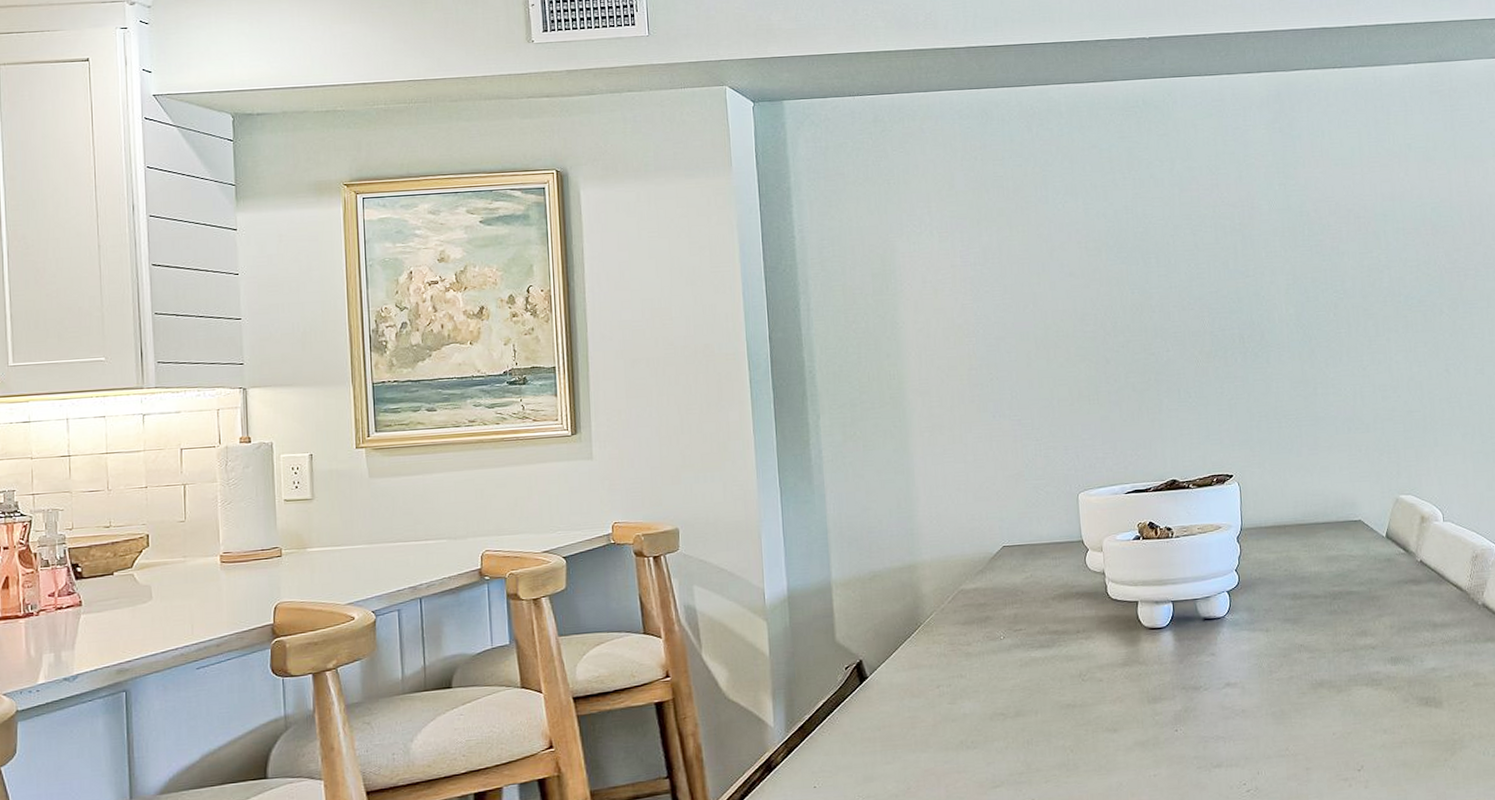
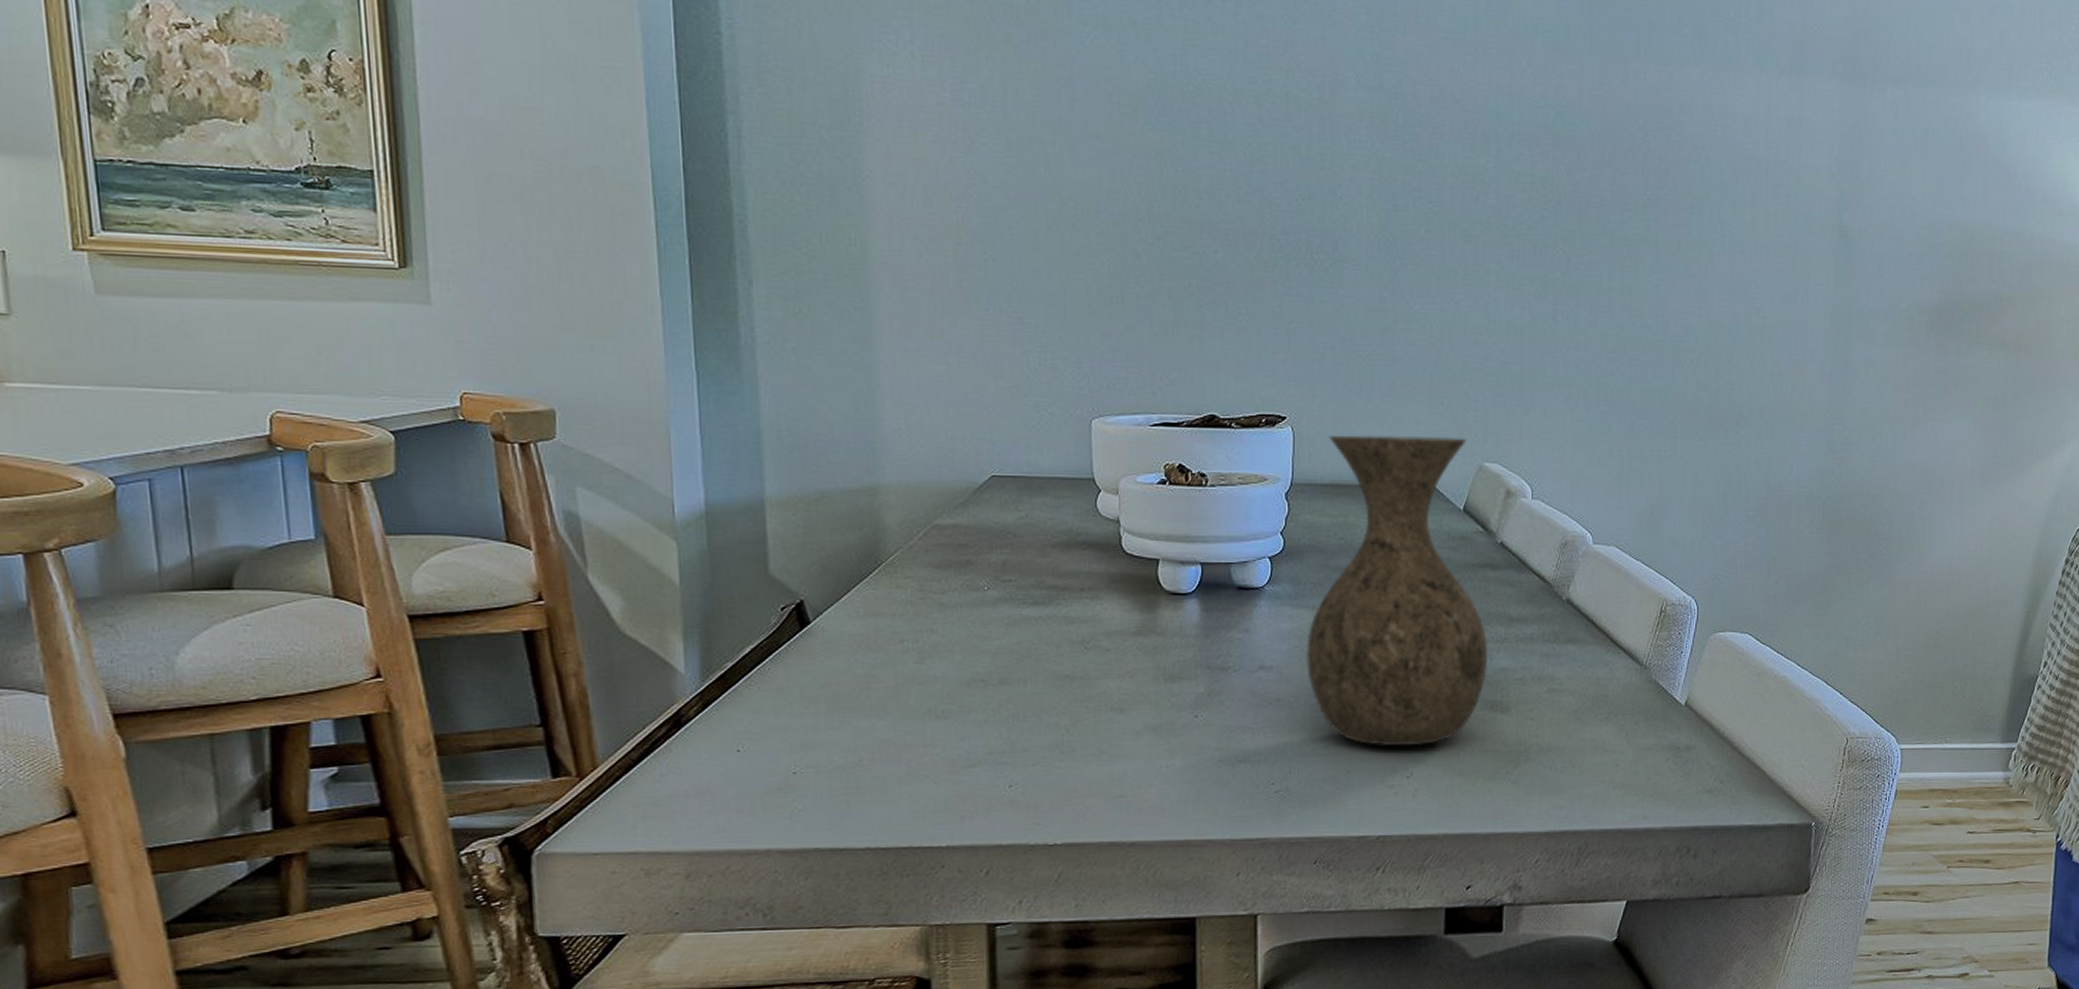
vase: none [1263,477,1420,745] -> present [1307,435,1488,747]

